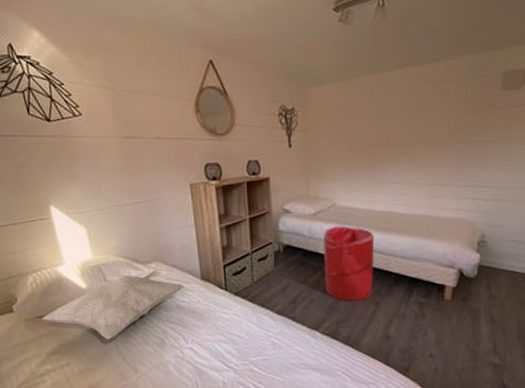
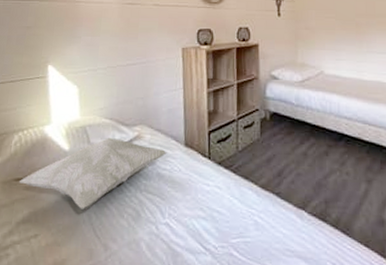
laundry hamper: present [324,226,374,302] -> none [311,94,364,178]

